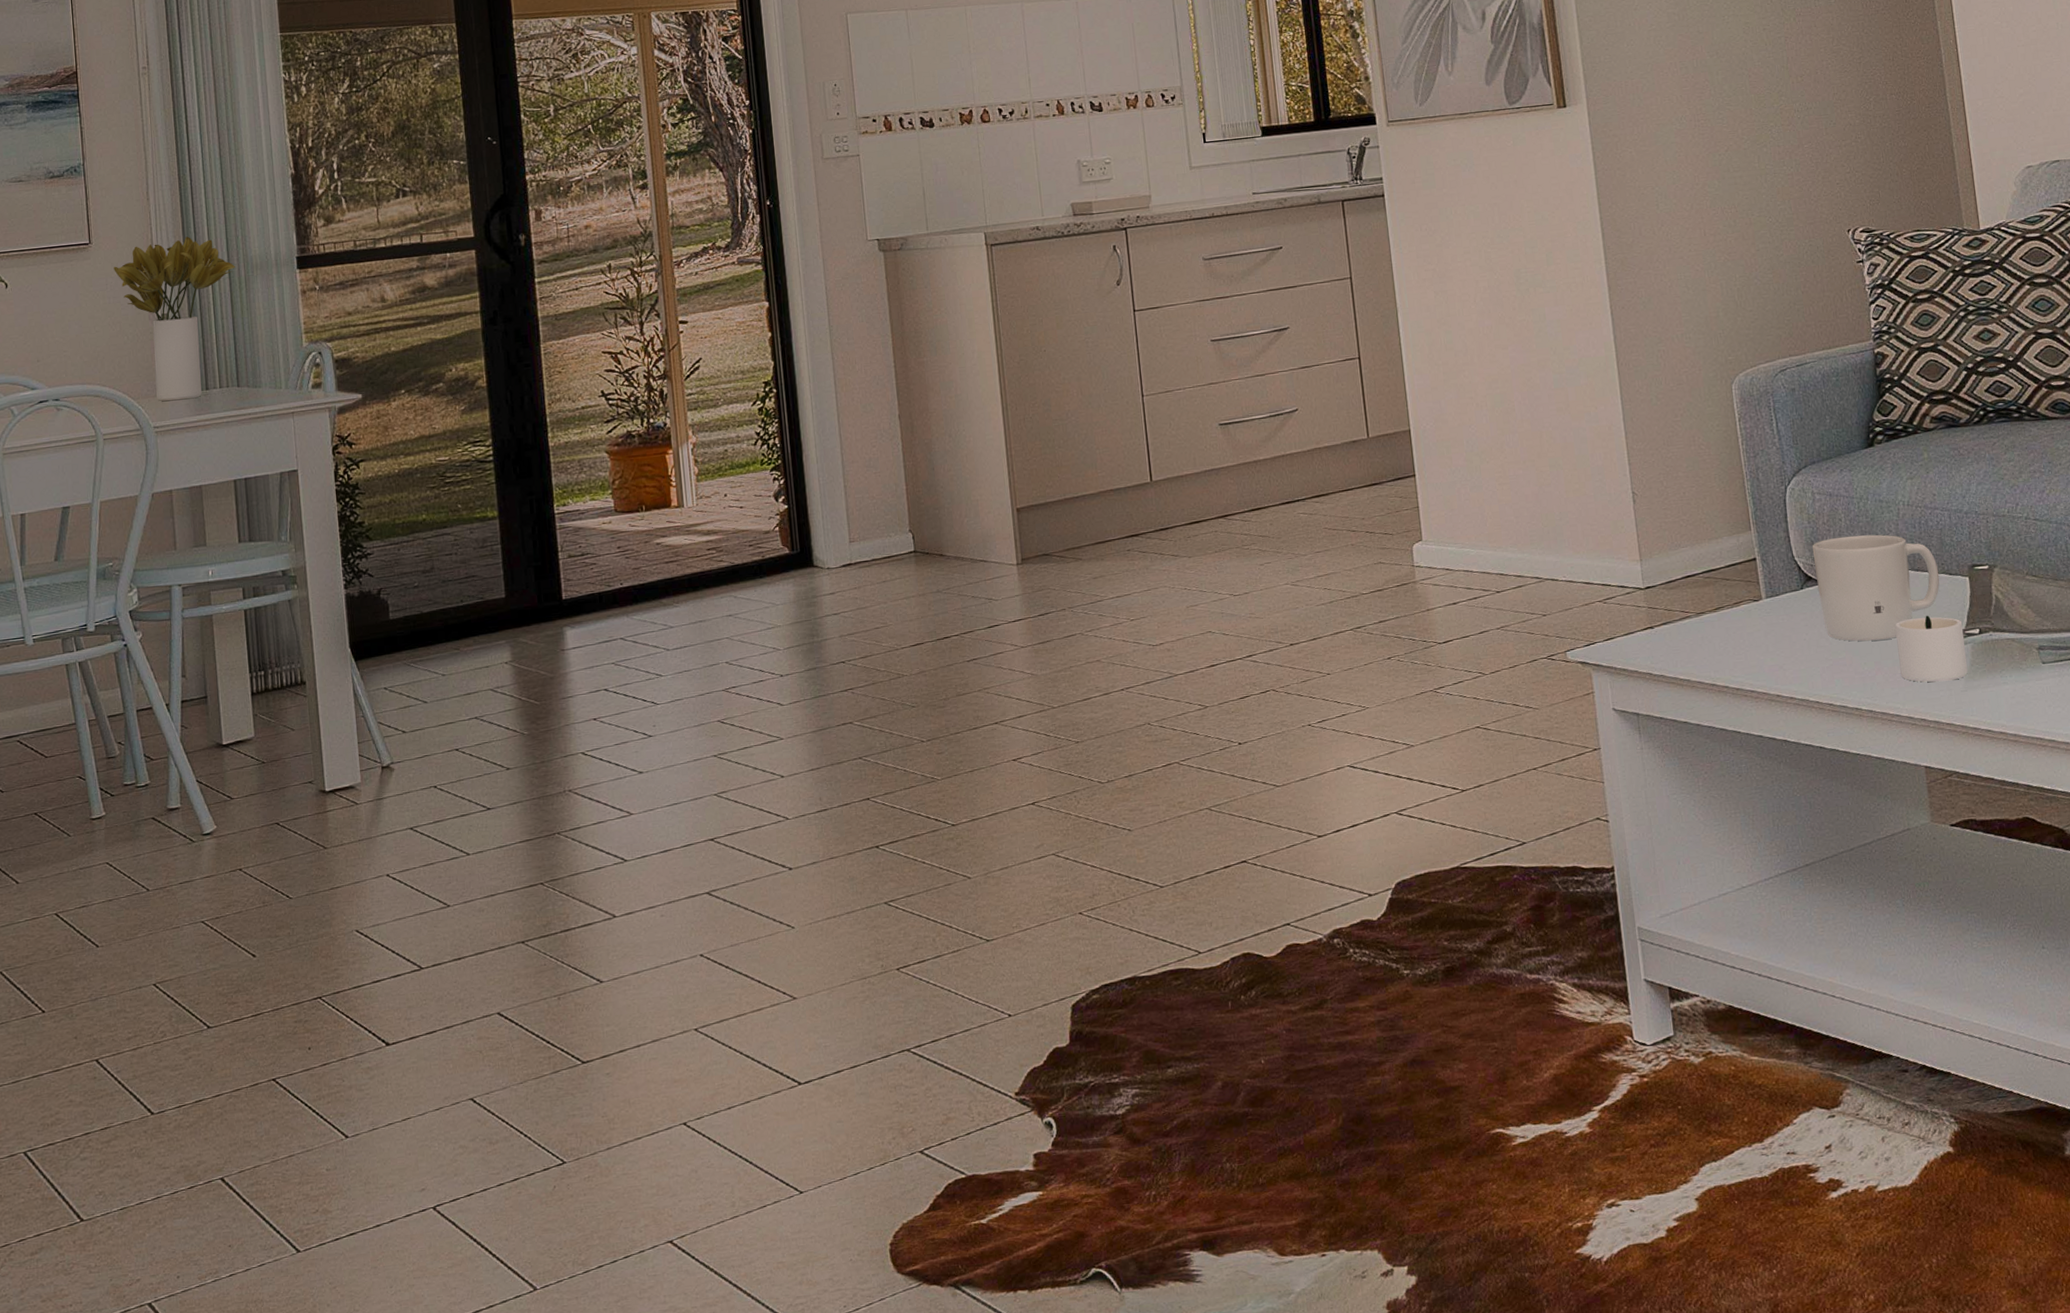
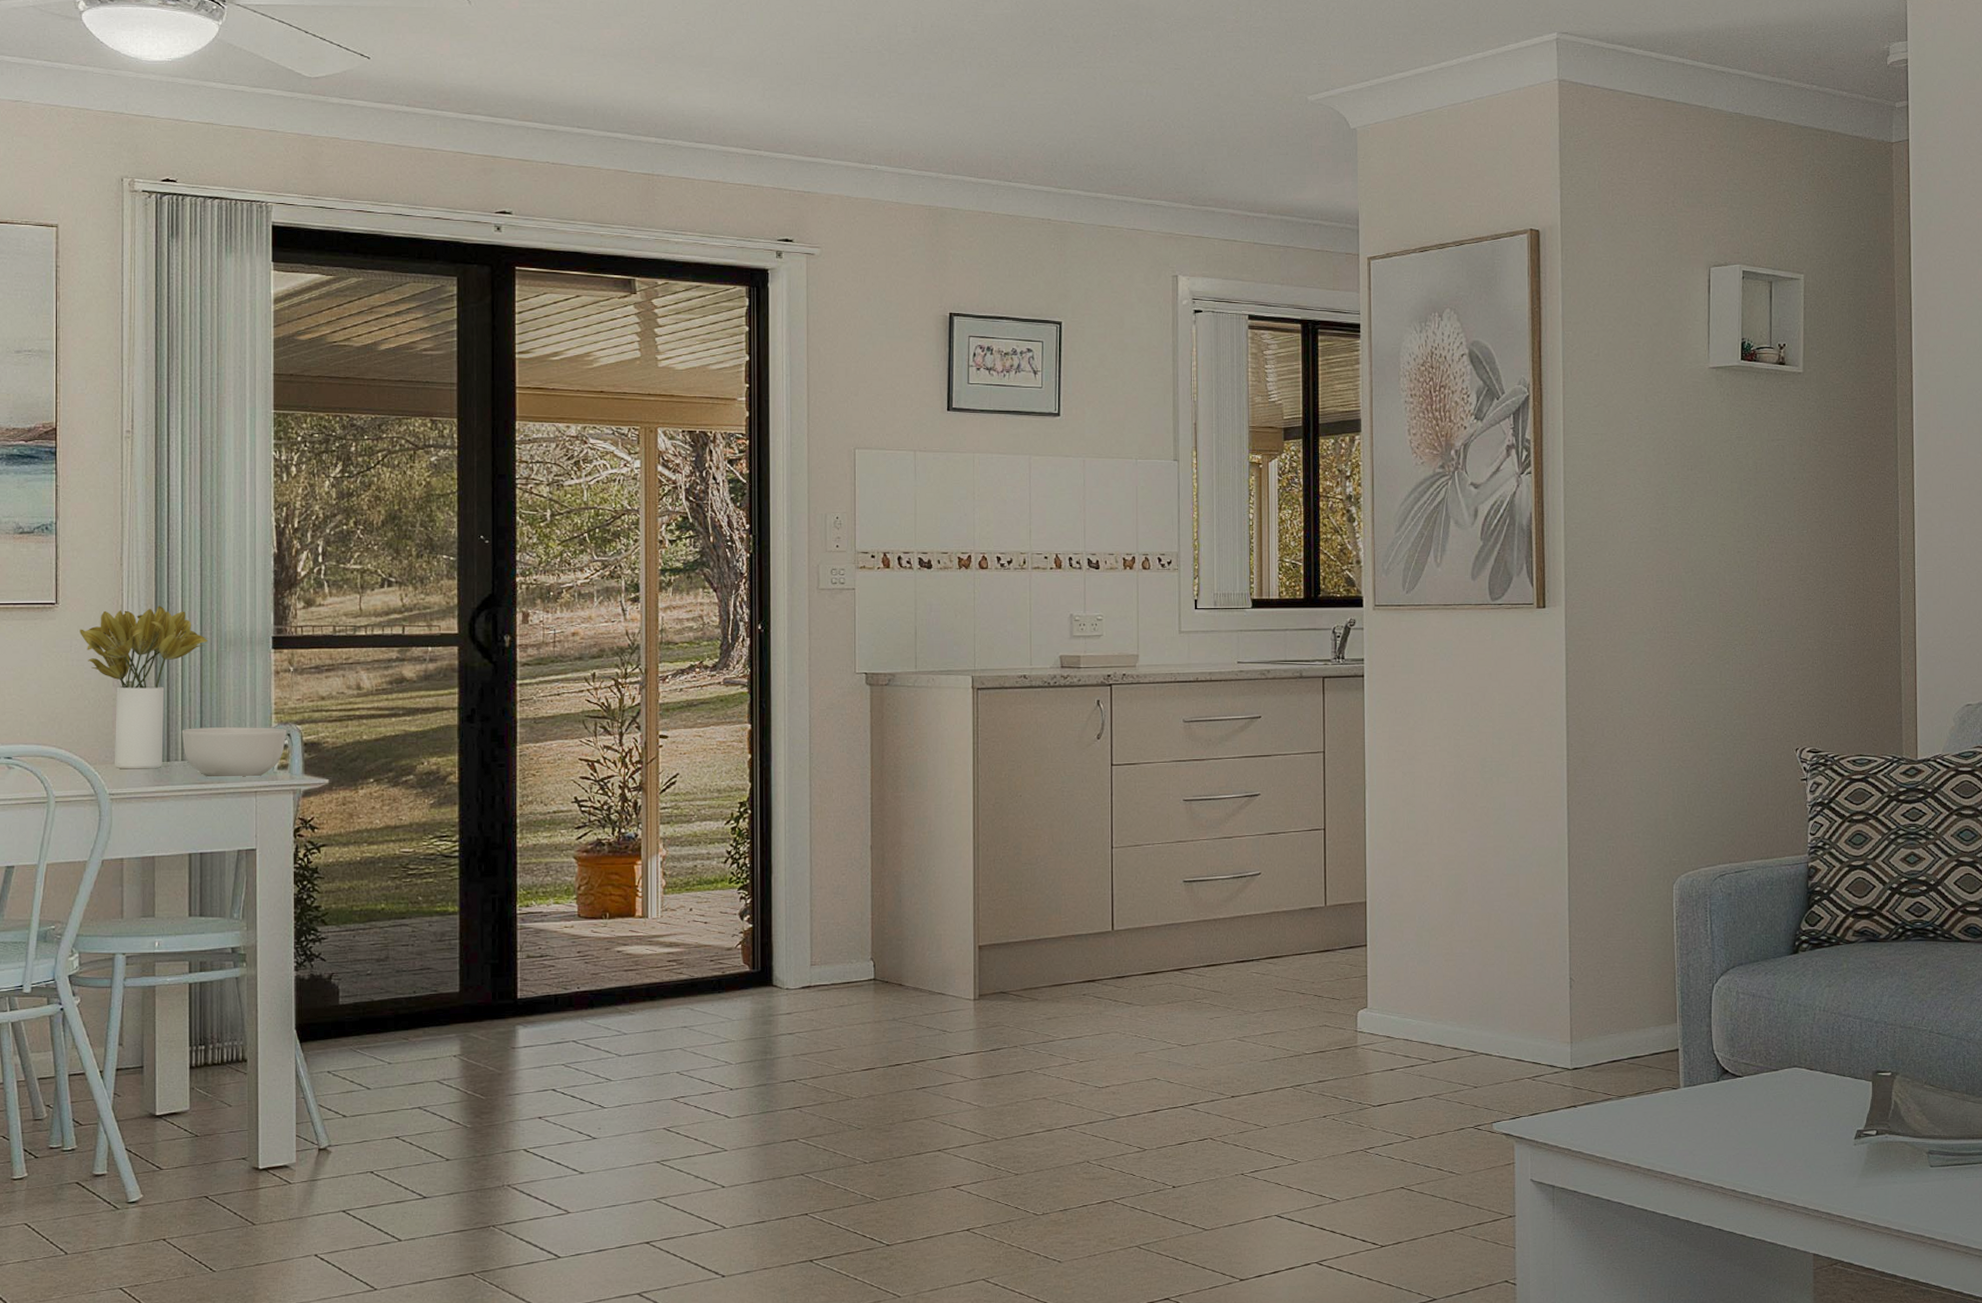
bowl: none [217,347,318,404] -> present [181,727,287,779]
mug: present [1812,534,1940,642] -> none [1731,1035,1846,1134]
candle: present [1895,615,1968,683] -> none [1800,1114,1862,1177]

